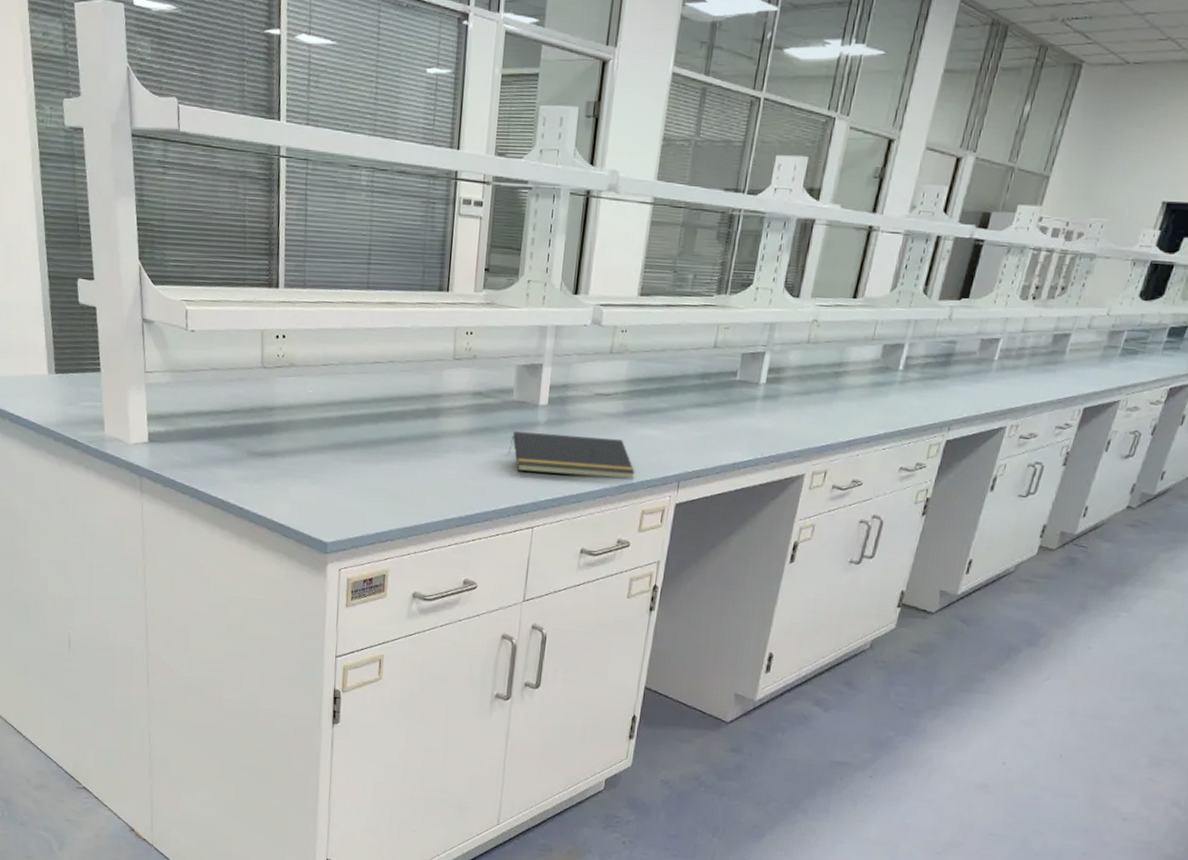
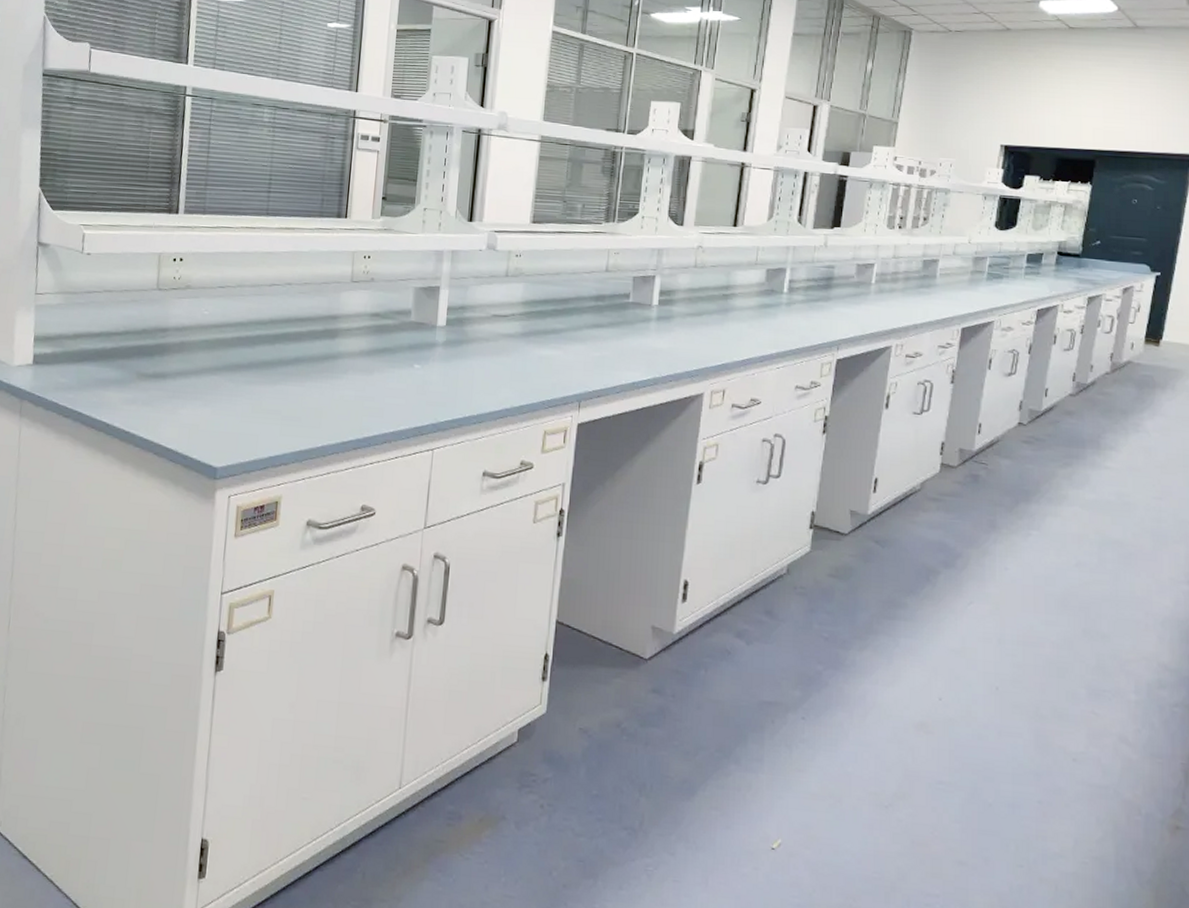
notepad: present [508,431,635,480] -> none [406,352,535,400]

